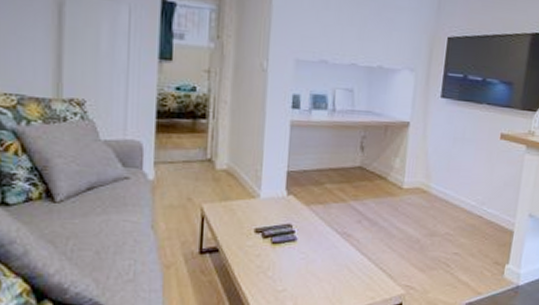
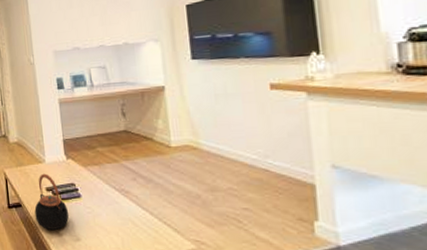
teapot: none [234,211,279,279] -> present [34,173,69,230]

